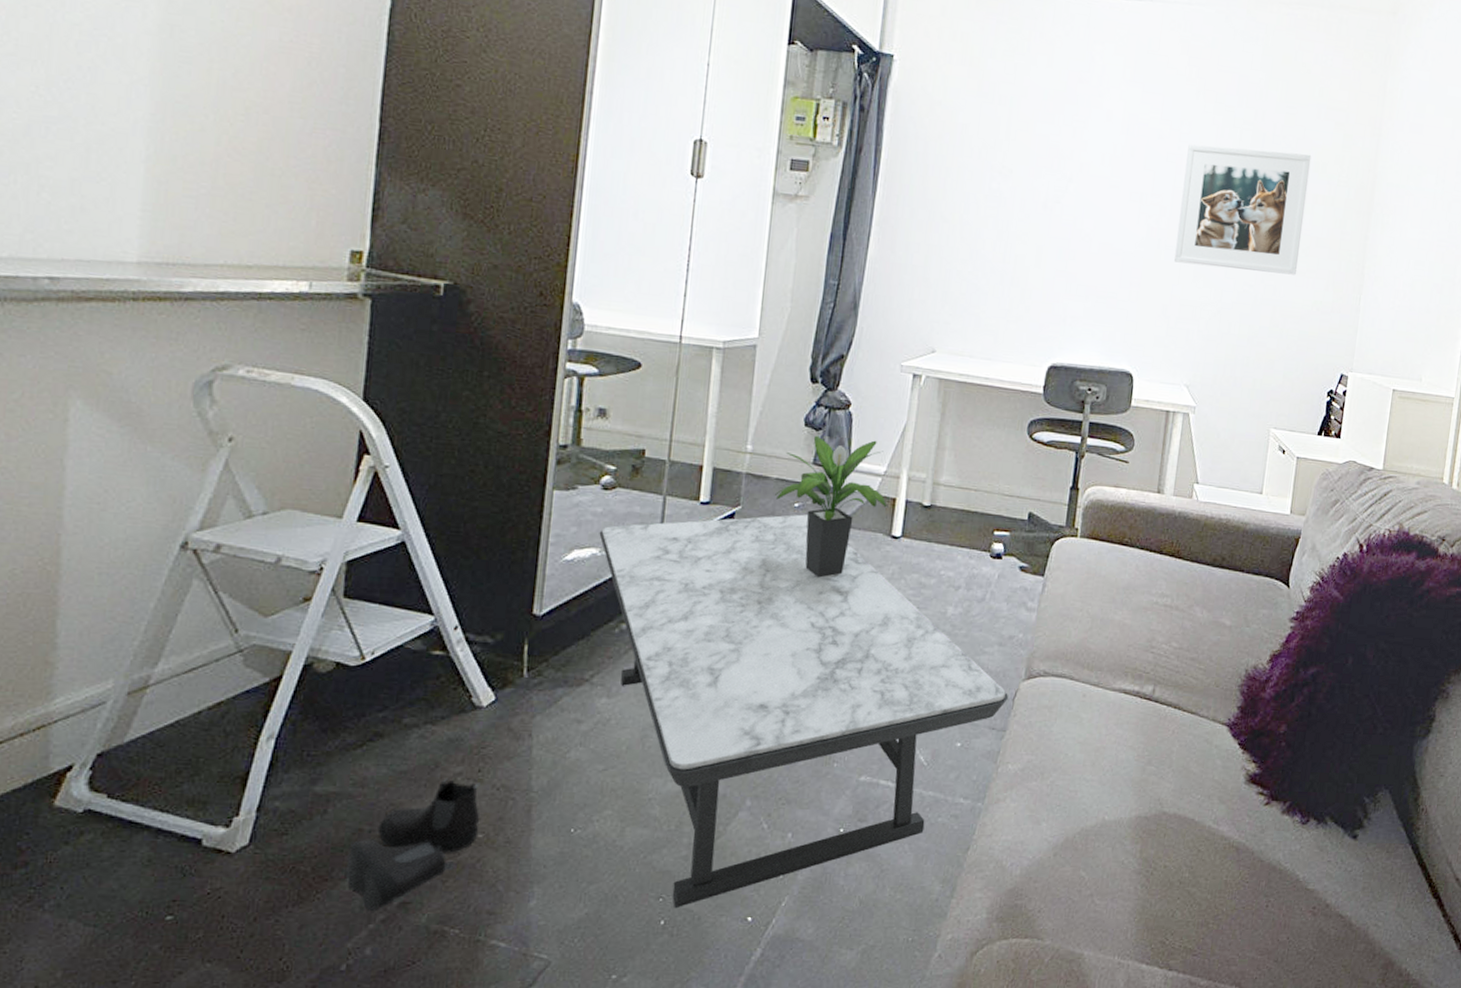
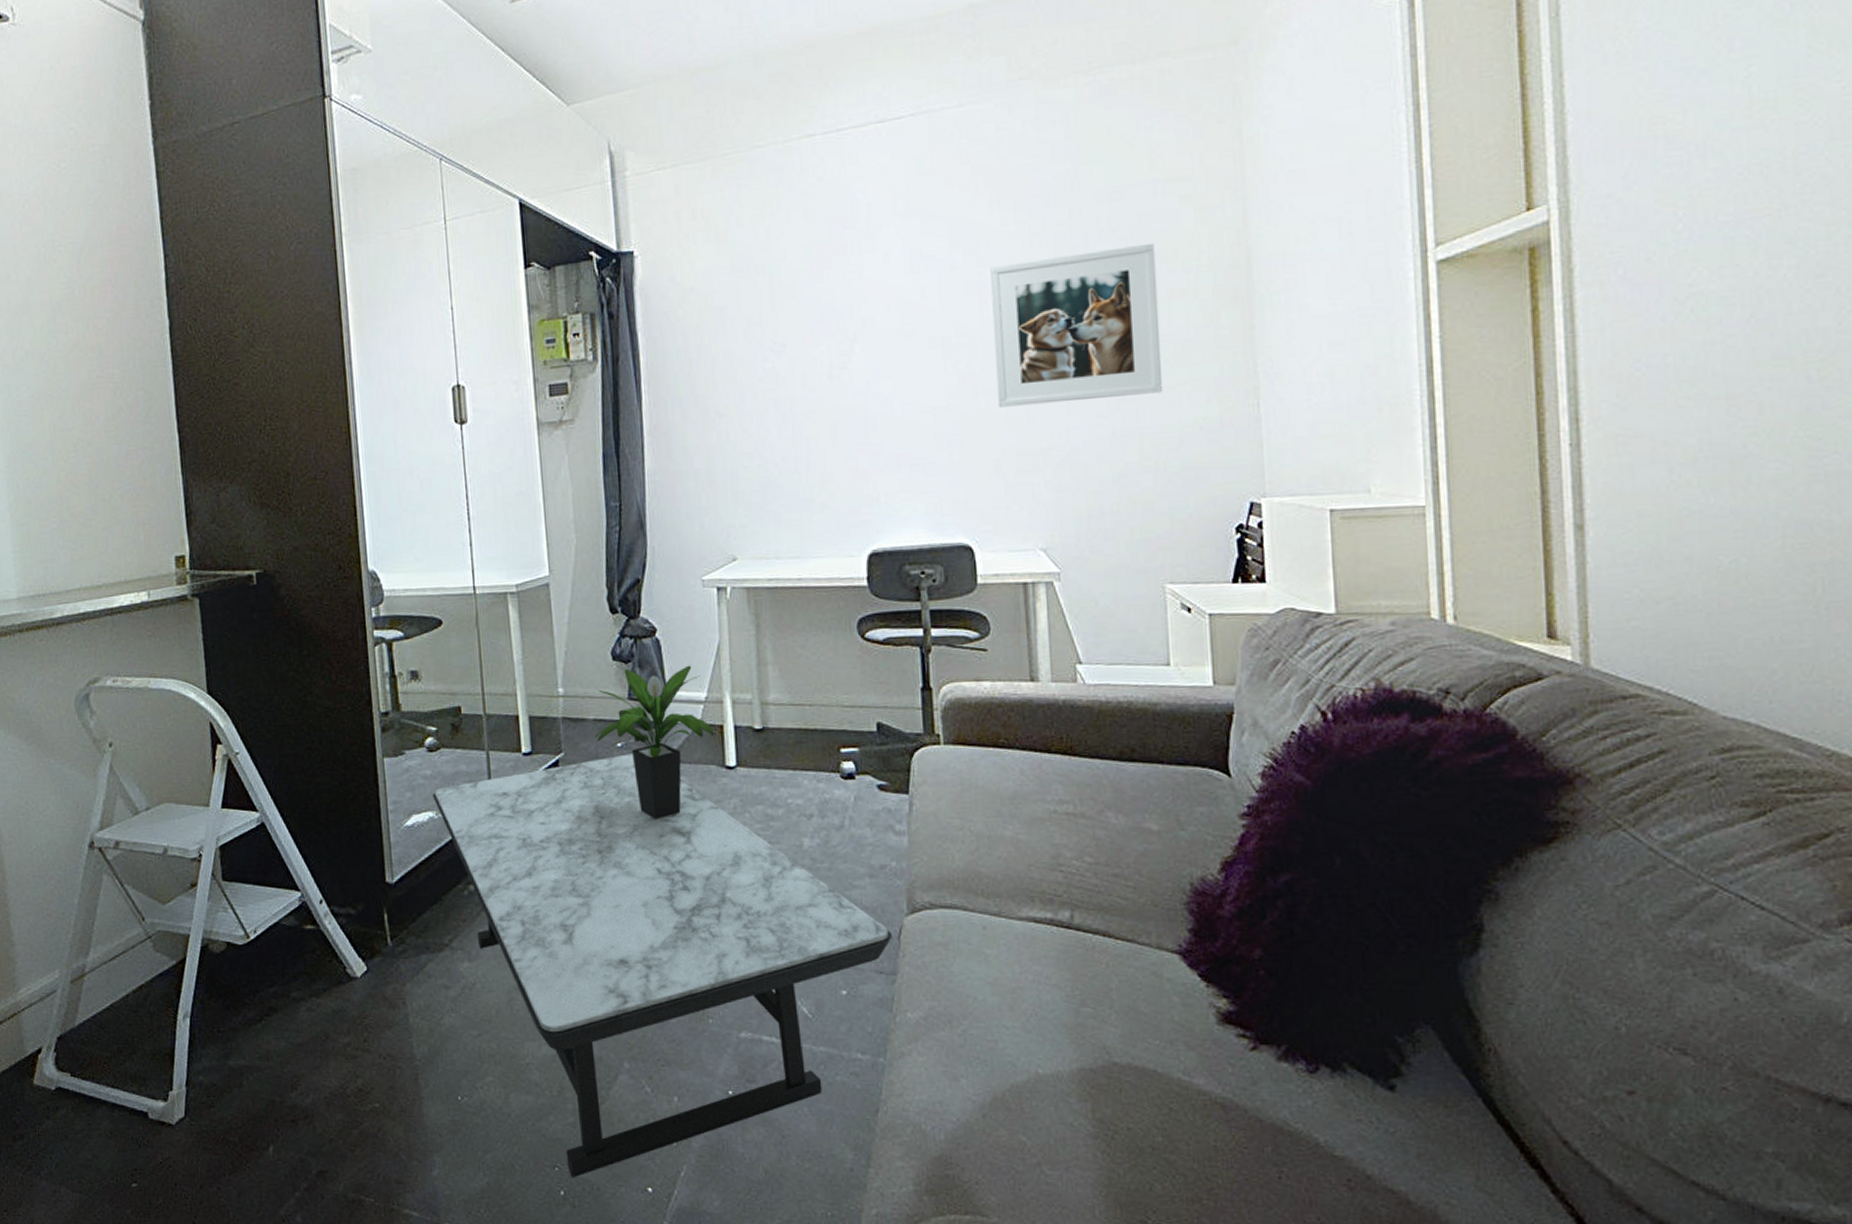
boots: present [345,778,480,910] -> none [266,1048,375,1179]

